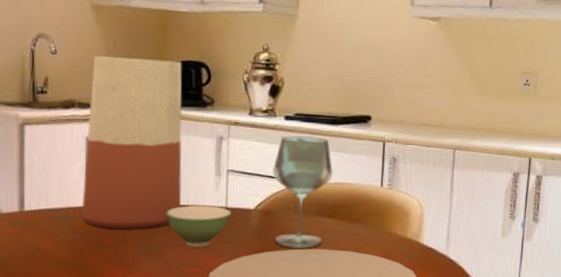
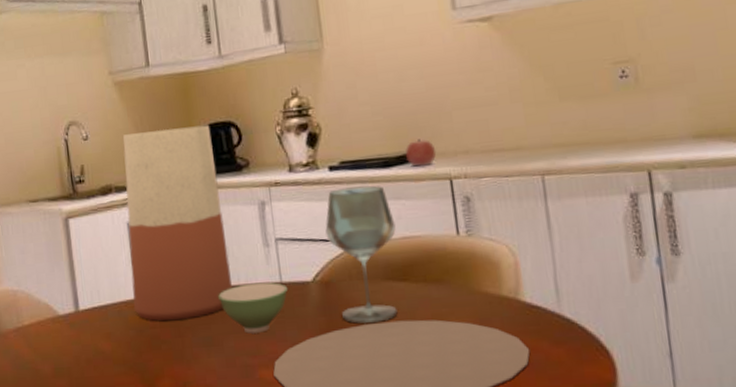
fruit: none [351,106,377,129] -> present [404,139,437,167]

